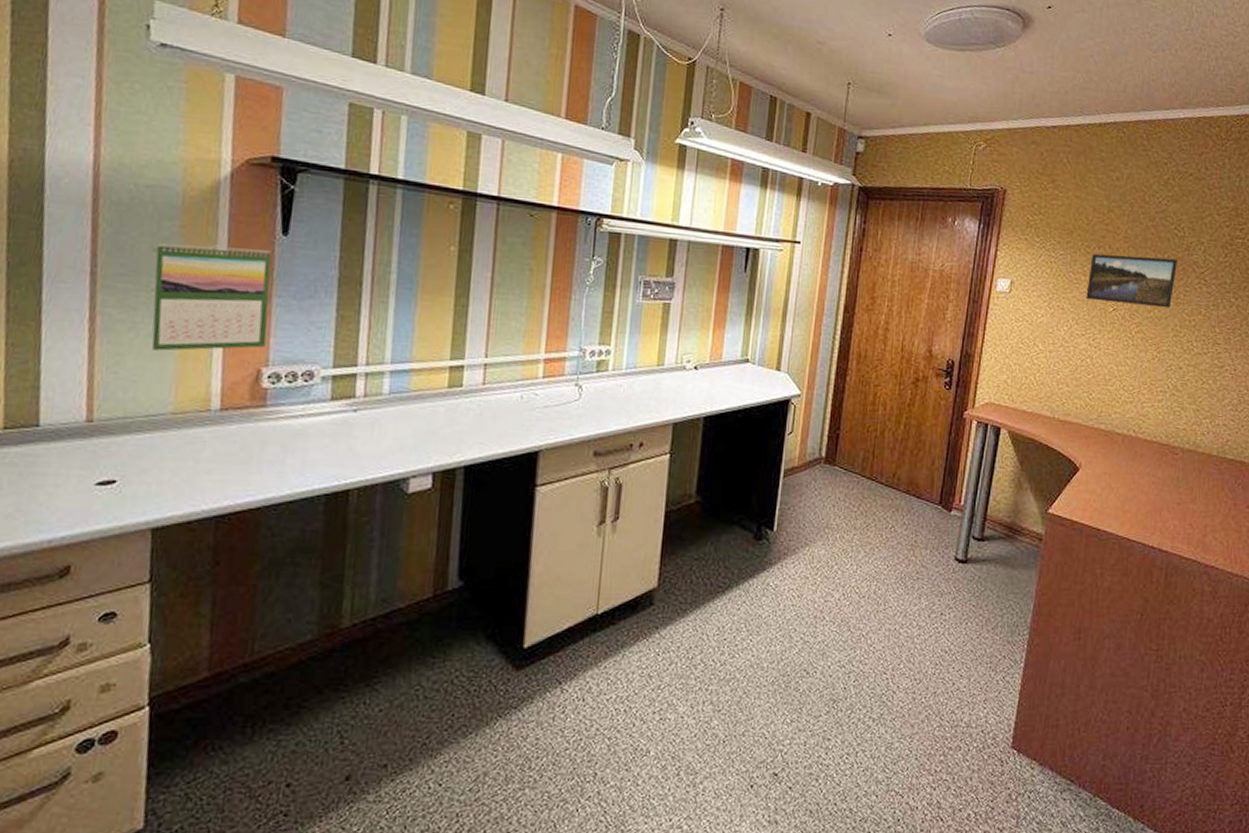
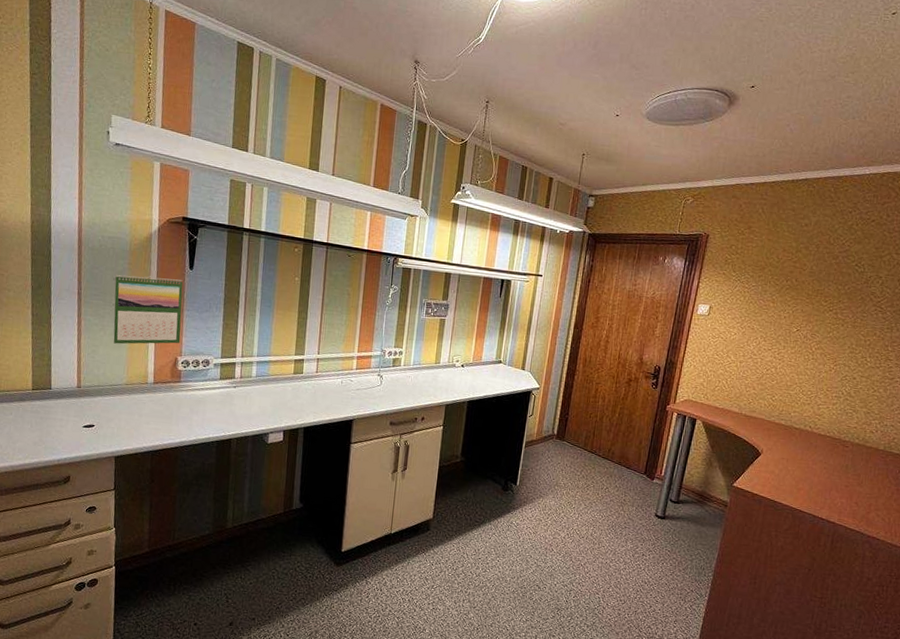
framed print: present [1086,254,1177,309] -> none [773,285,857,330]

